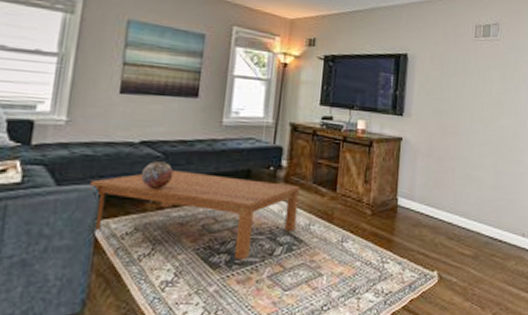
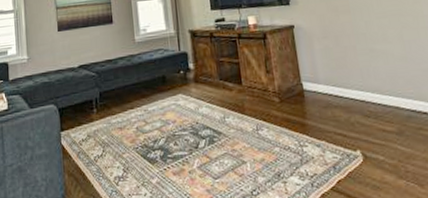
coffee table: present [90,171,300,261] -> none [51,84,213,155]
decorative sphere: present [140,161,174,189] -> none [84,79,107,102]

